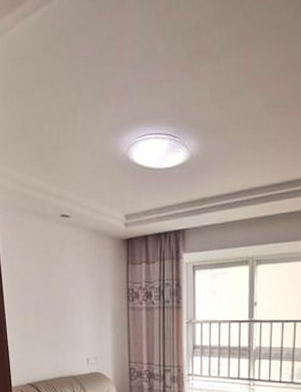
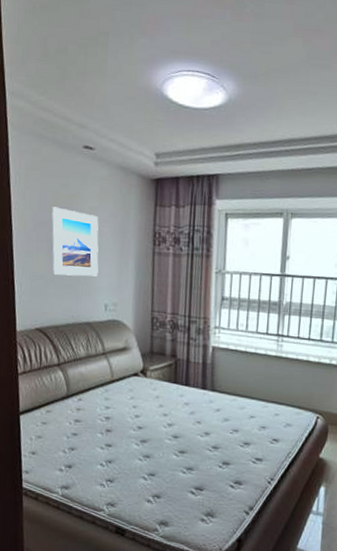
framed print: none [36,273,79,335] -> present [51,207,99,277]

